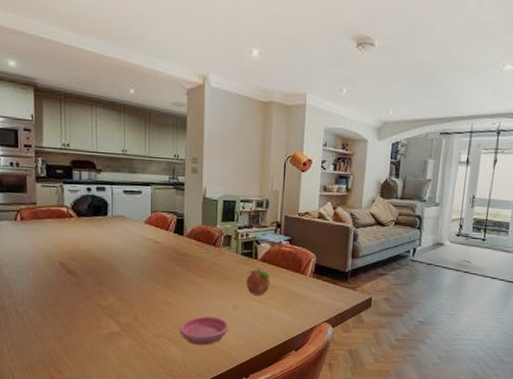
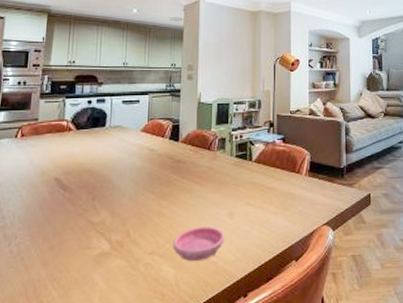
fruit: present [246,267,271,296] -> none [241,169,266,200]

